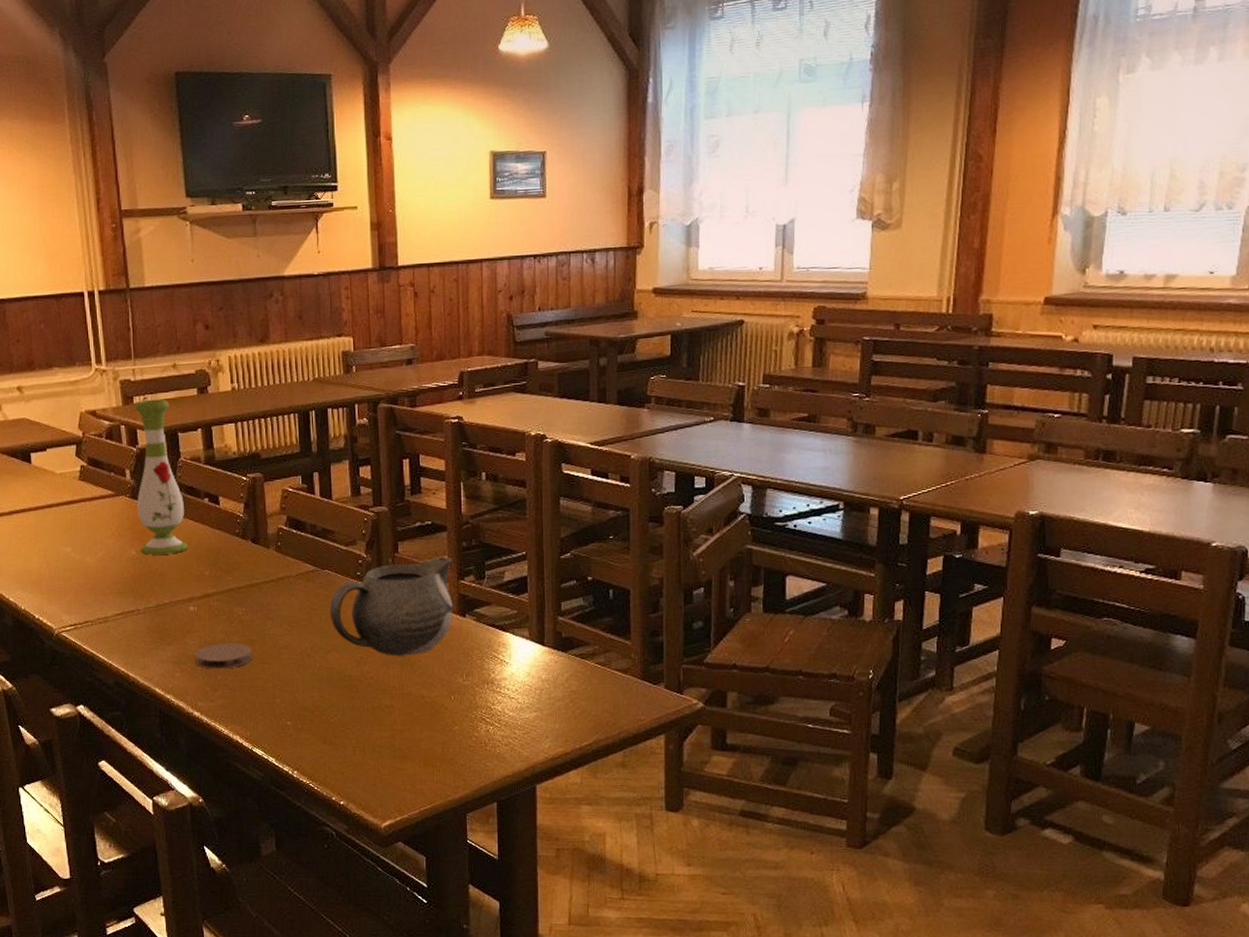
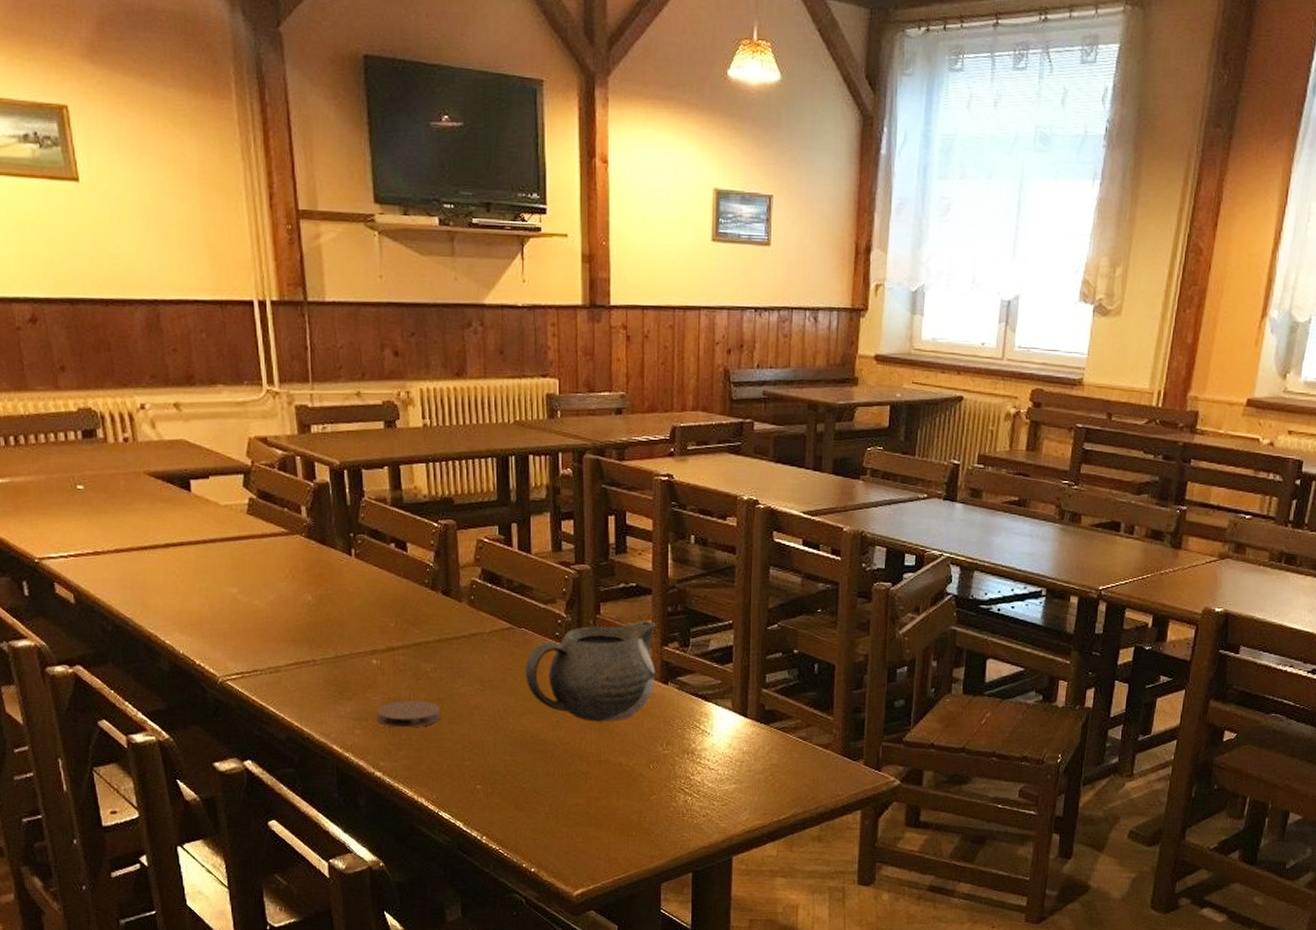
vase: present [134,399,188,555] -> none [312,429,371,602]

